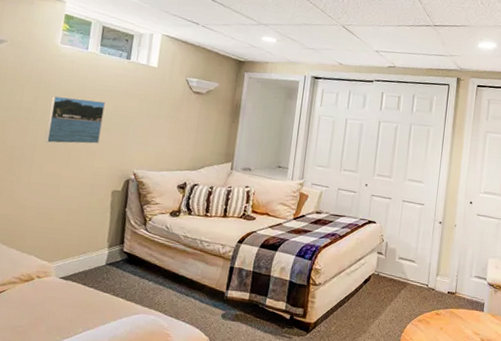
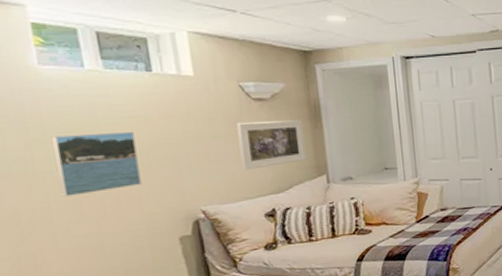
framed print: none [171,108,225,148] -> present [236,120,307,170]

